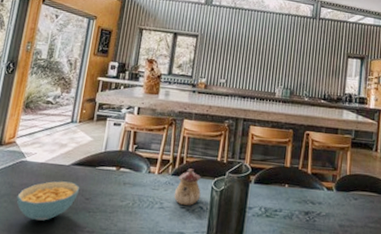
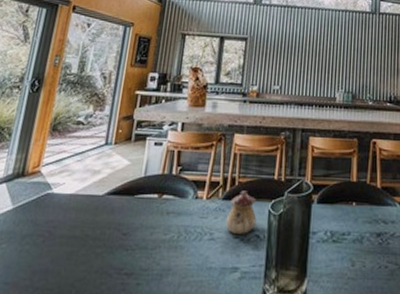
cereal bowl: present [16,181,79,221] -> none [40,214,115,264]

